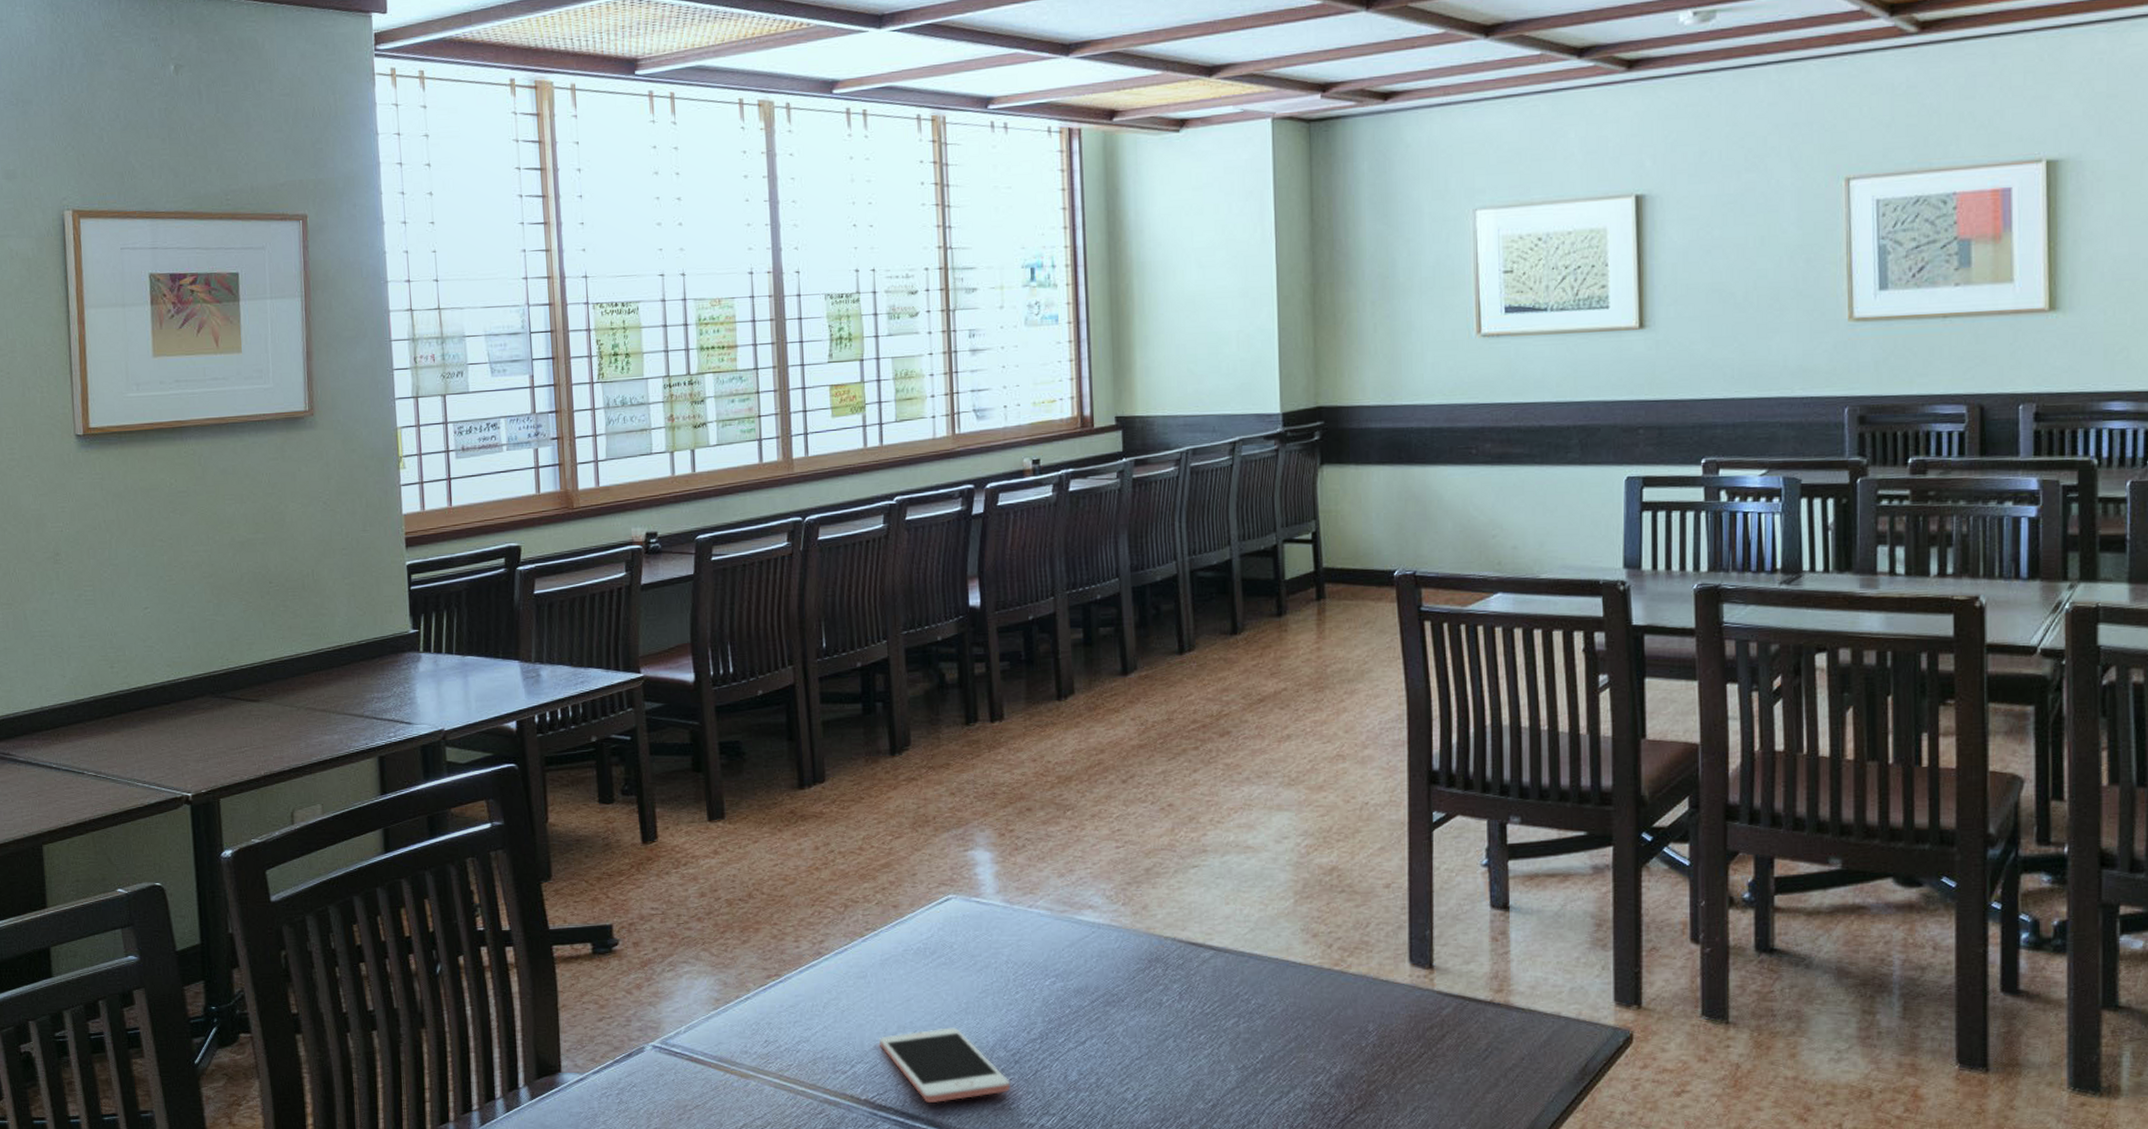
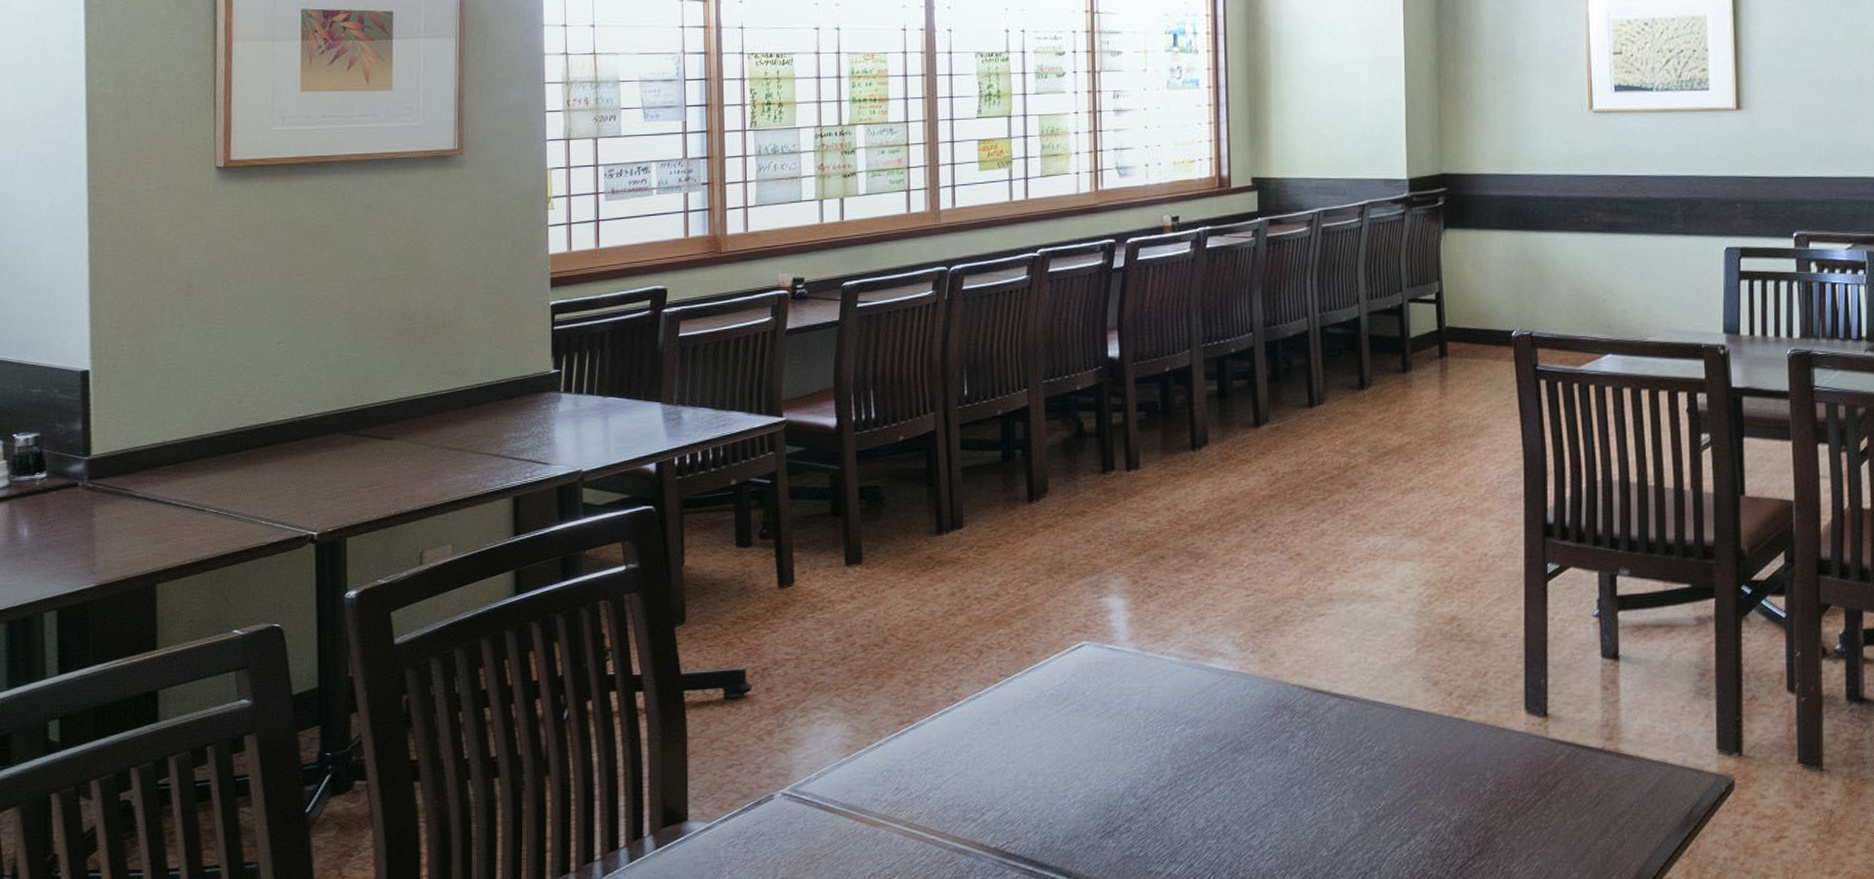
cell phone: present [879,1027,1010,1103] -> none [1010,774,1138,851]

